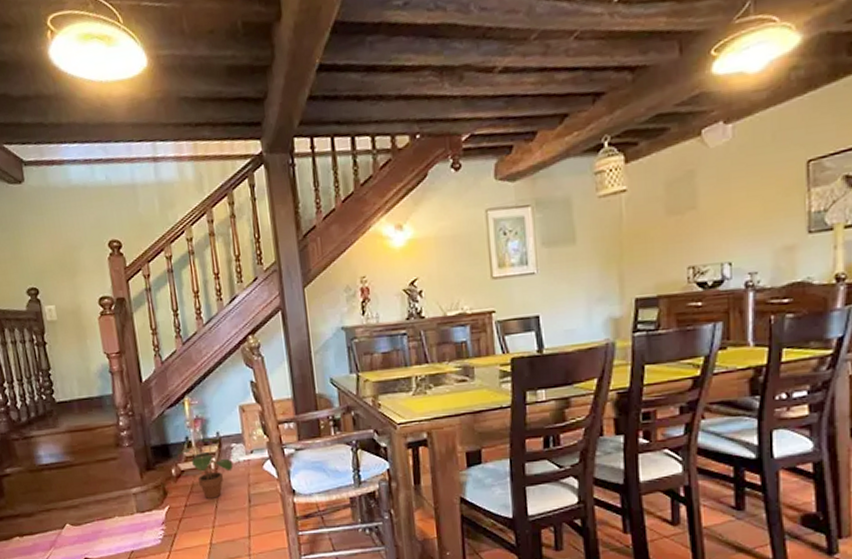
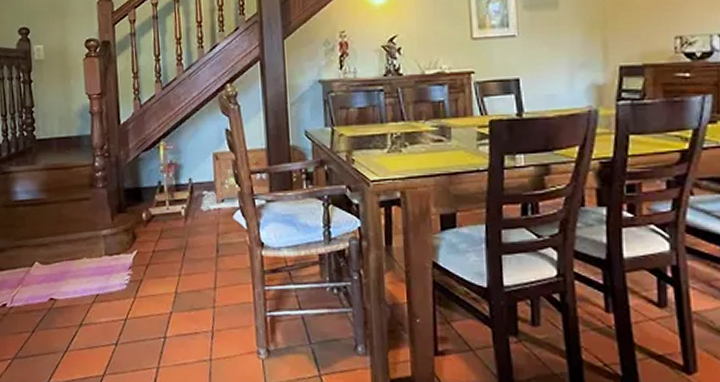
potted plant: present [178,437,234,500] -> none [150,183,204,247]

